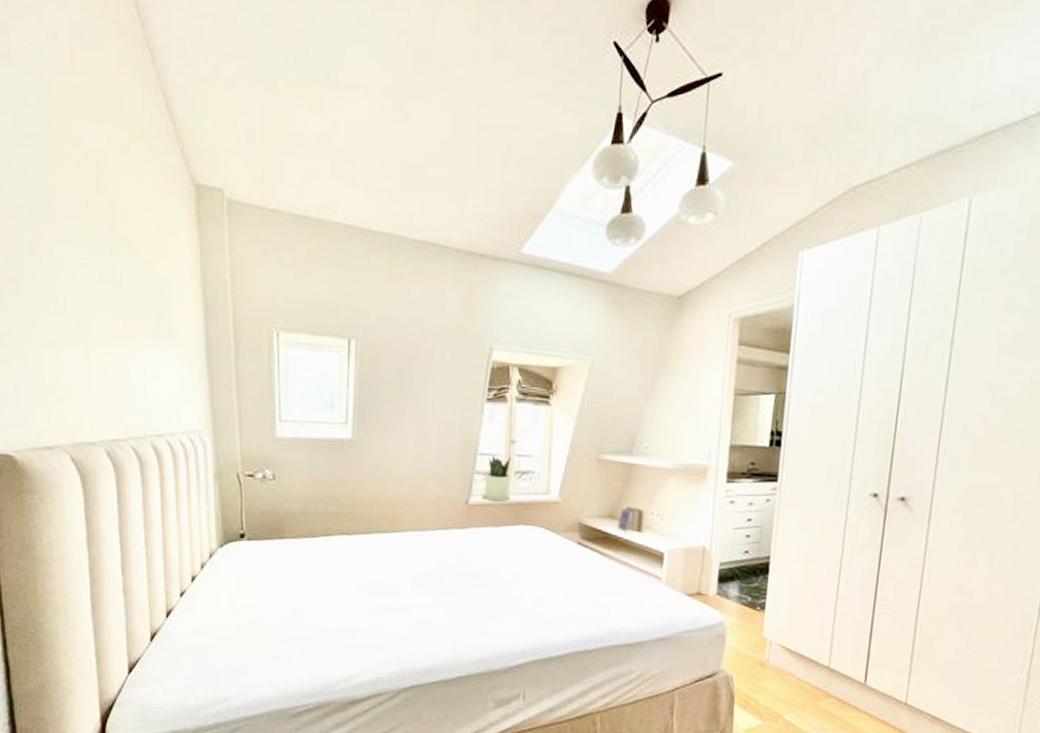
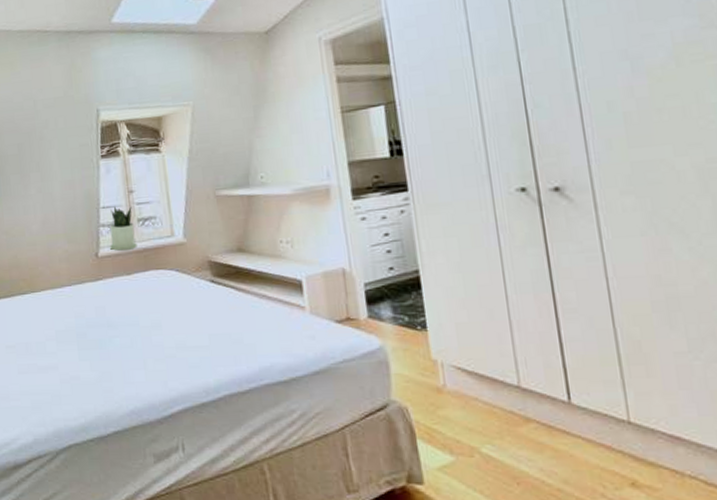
books: present [617,506,647,533] -> none [247,237,276,264]

